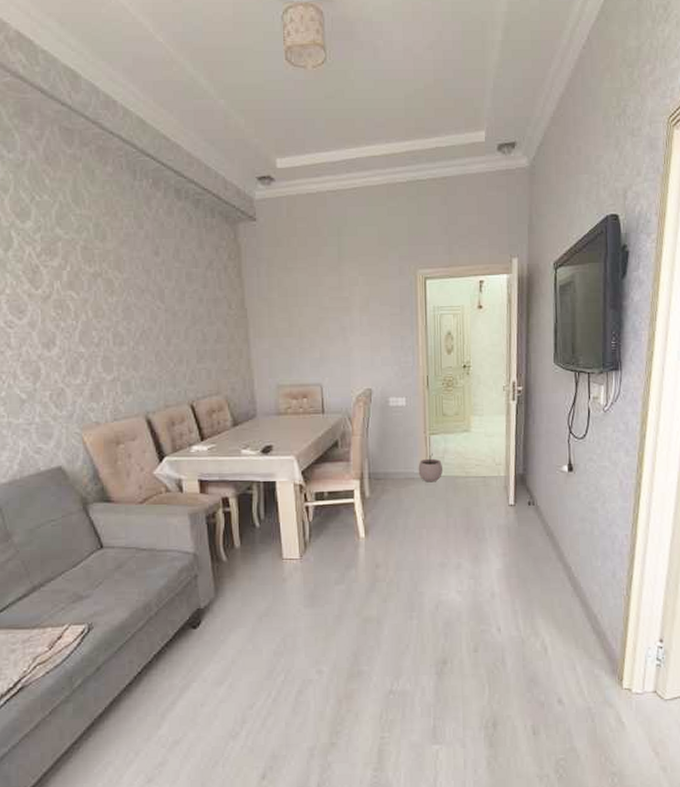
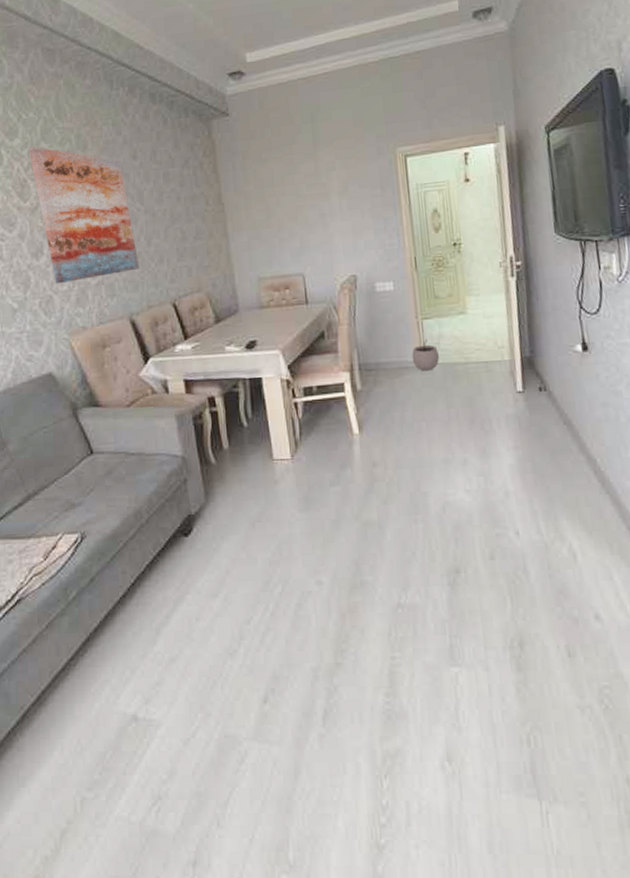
wall art: none [42,232,158,377] -> present [29,146,140,284]

